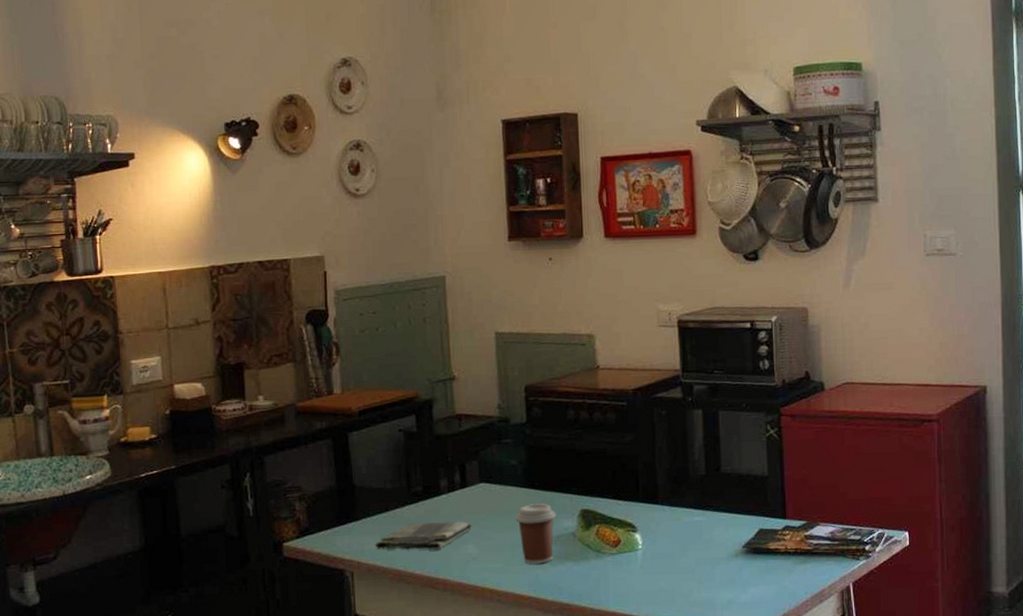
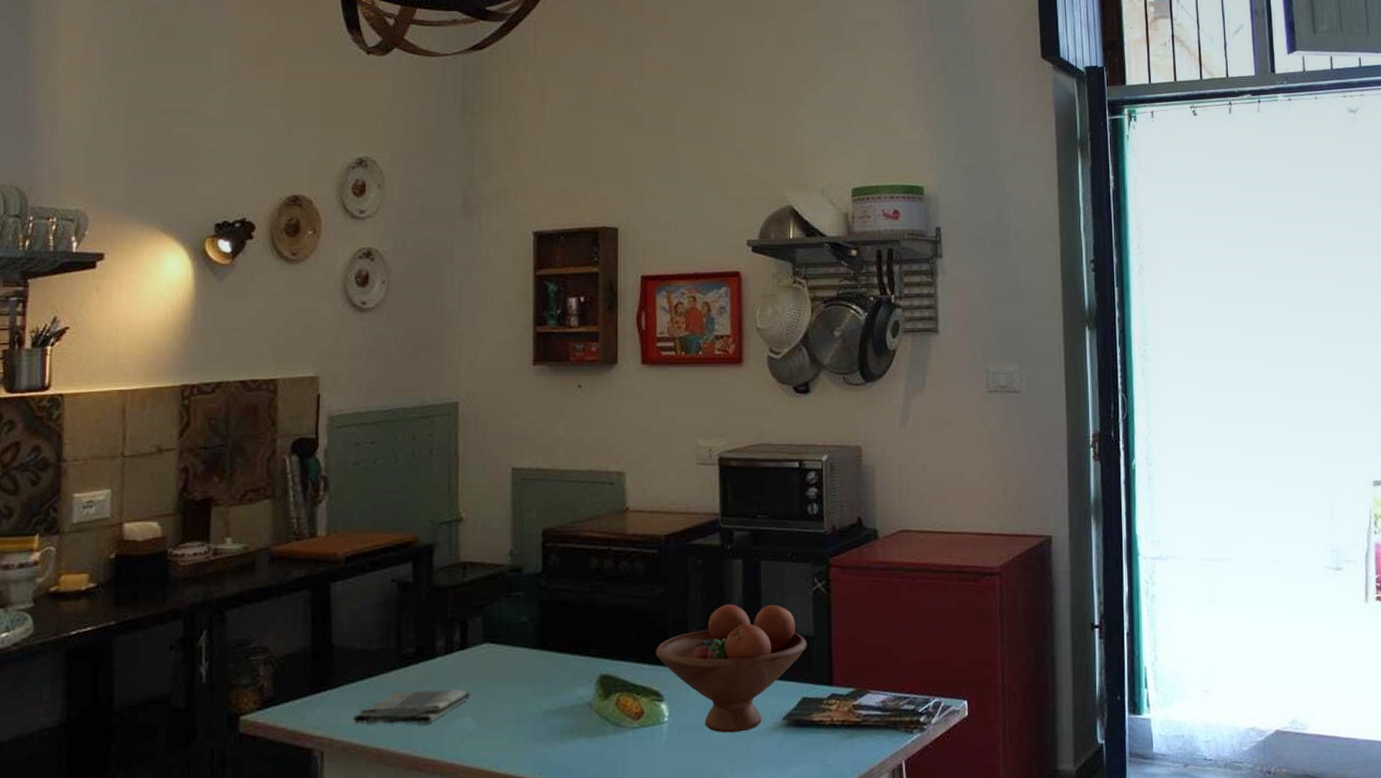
coffee cup: present [516,503,556,564] -> none [523,668,571,741]
fruit bowl: none [628,449,762,559] -> present [655,604,807,733]

